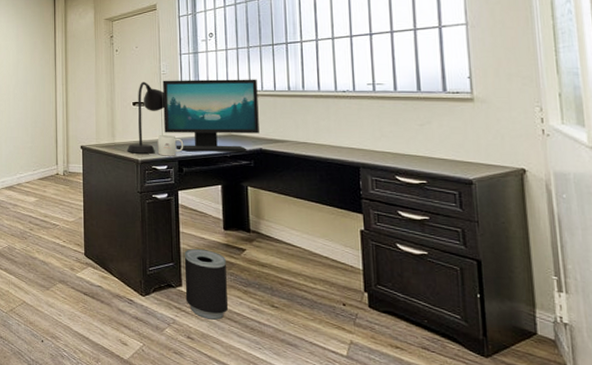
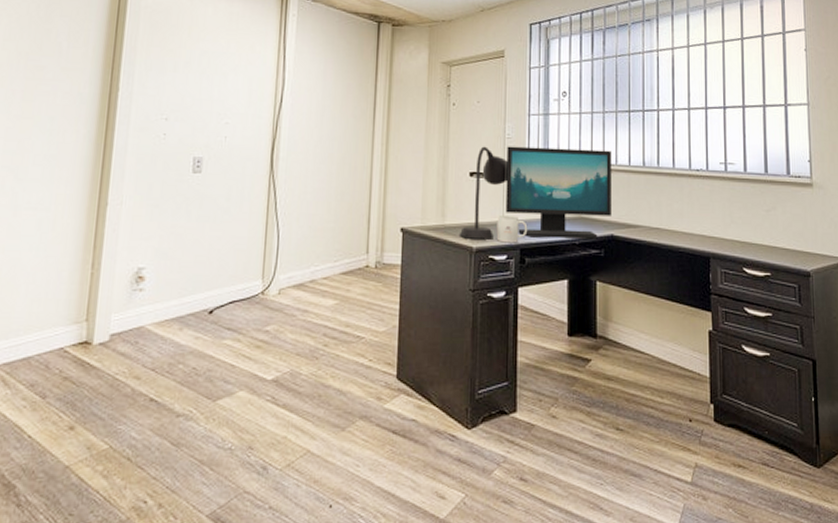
trash bin: present [184,248,228,320] -> none [520,361,569,453]

